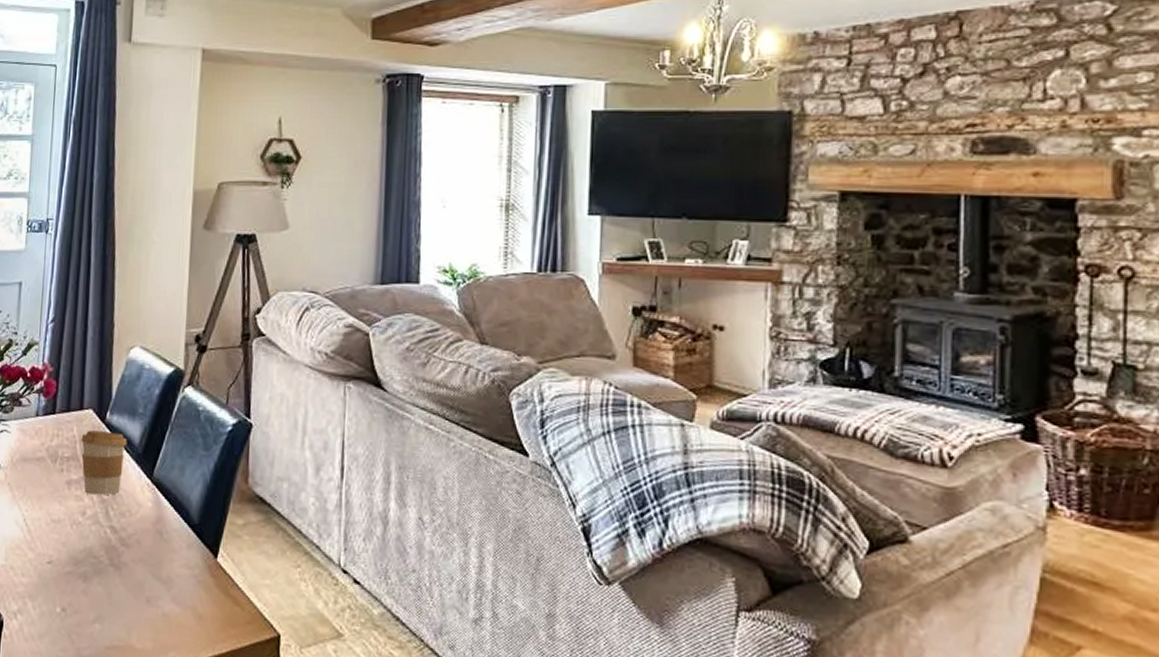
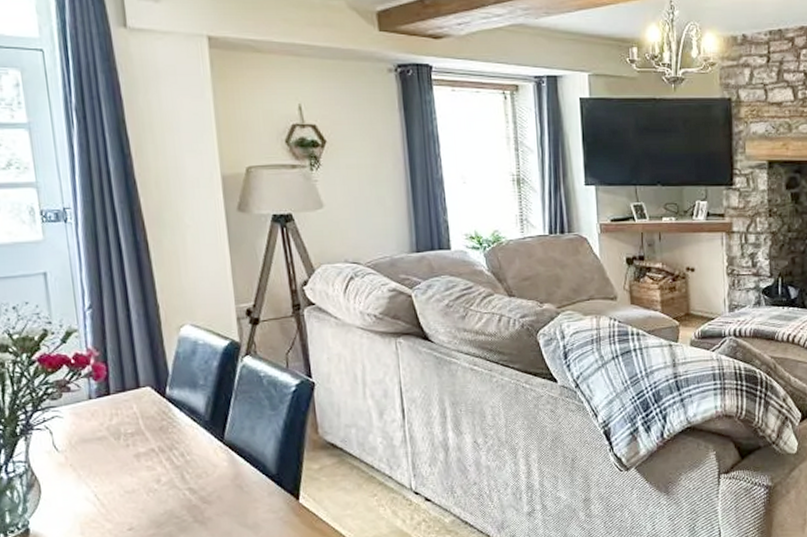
coffee cup: present [81,430,127,496] -> none [143,405,193,463]

